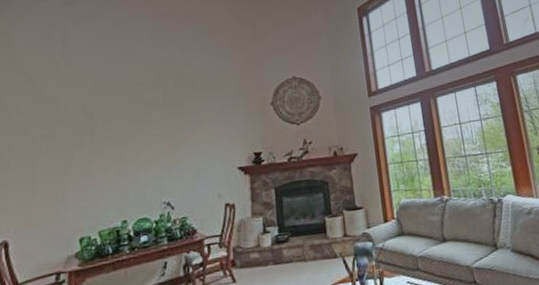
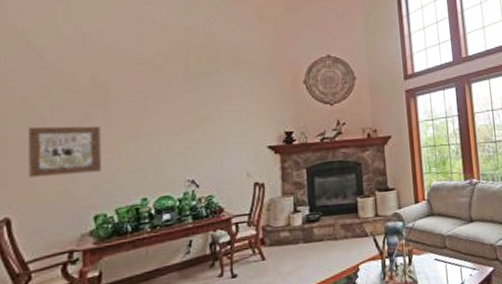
wall art: none [25,152,88,203] -> present [29,126,101,178]

